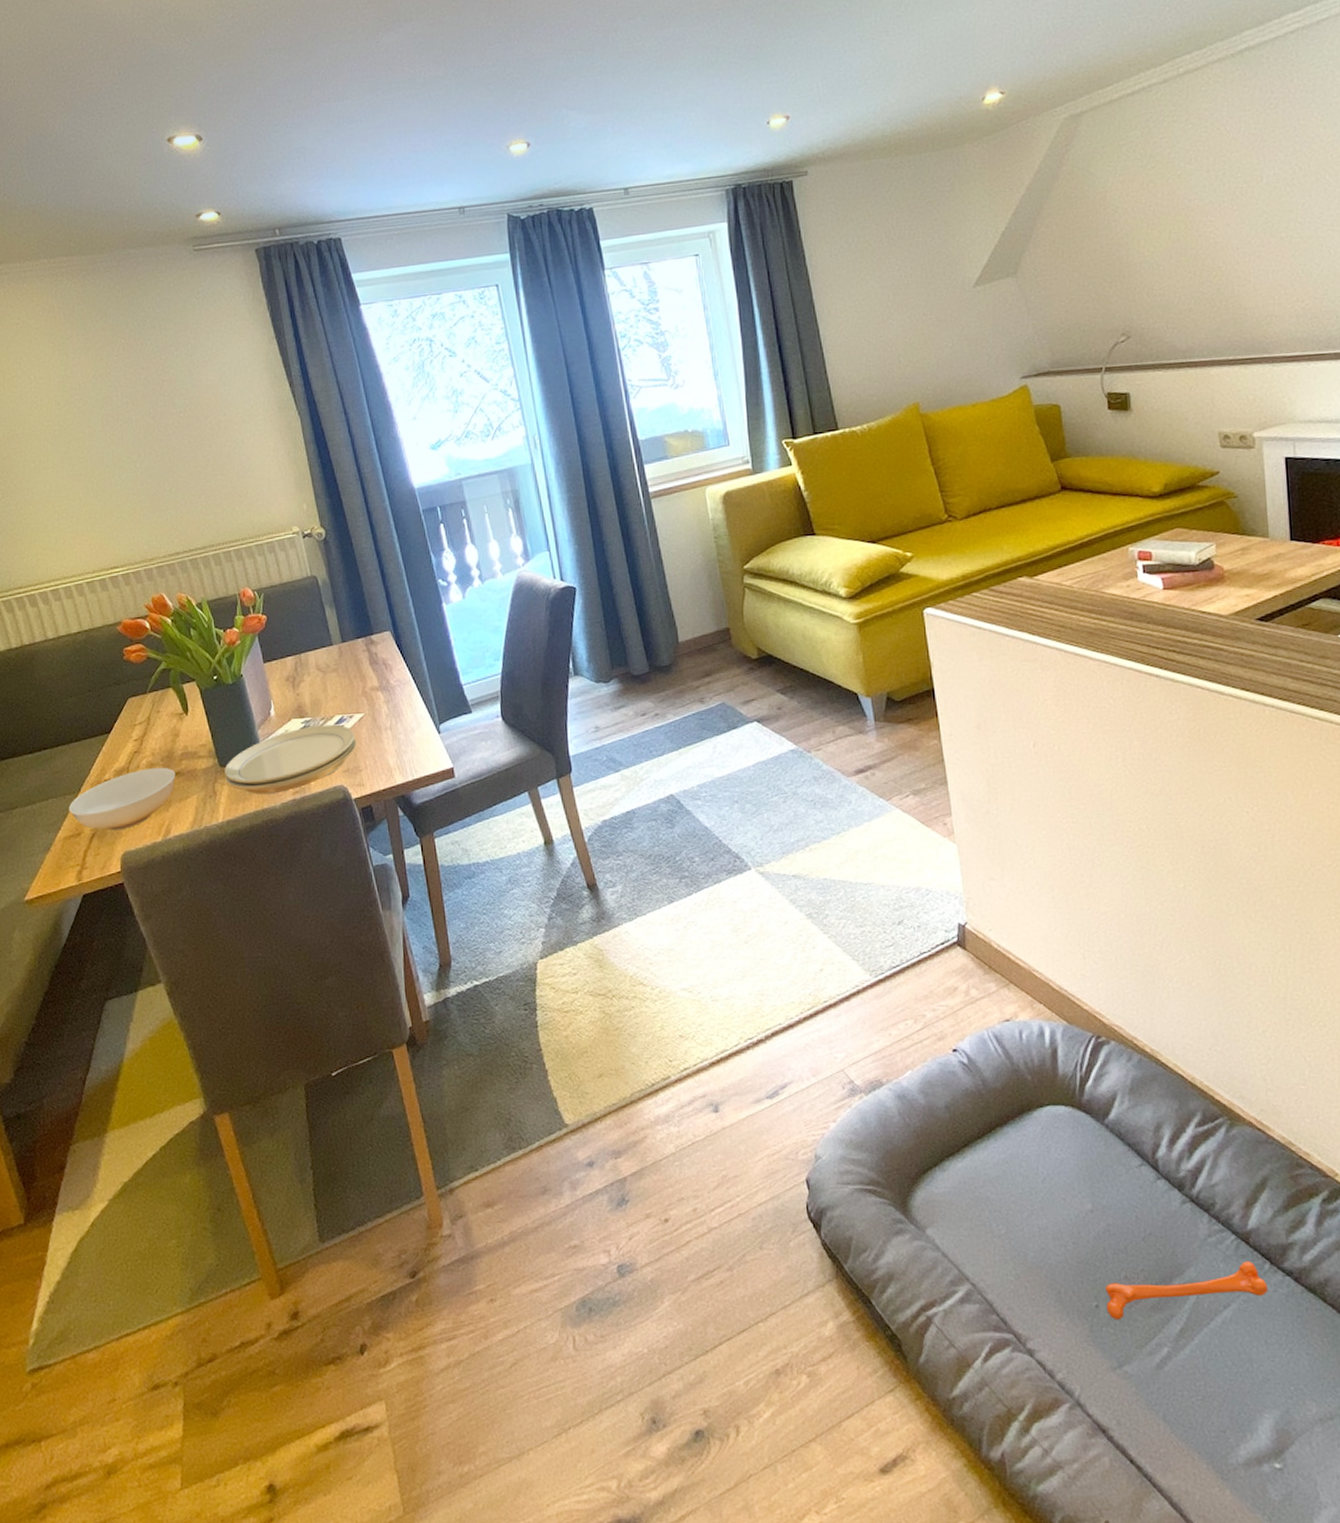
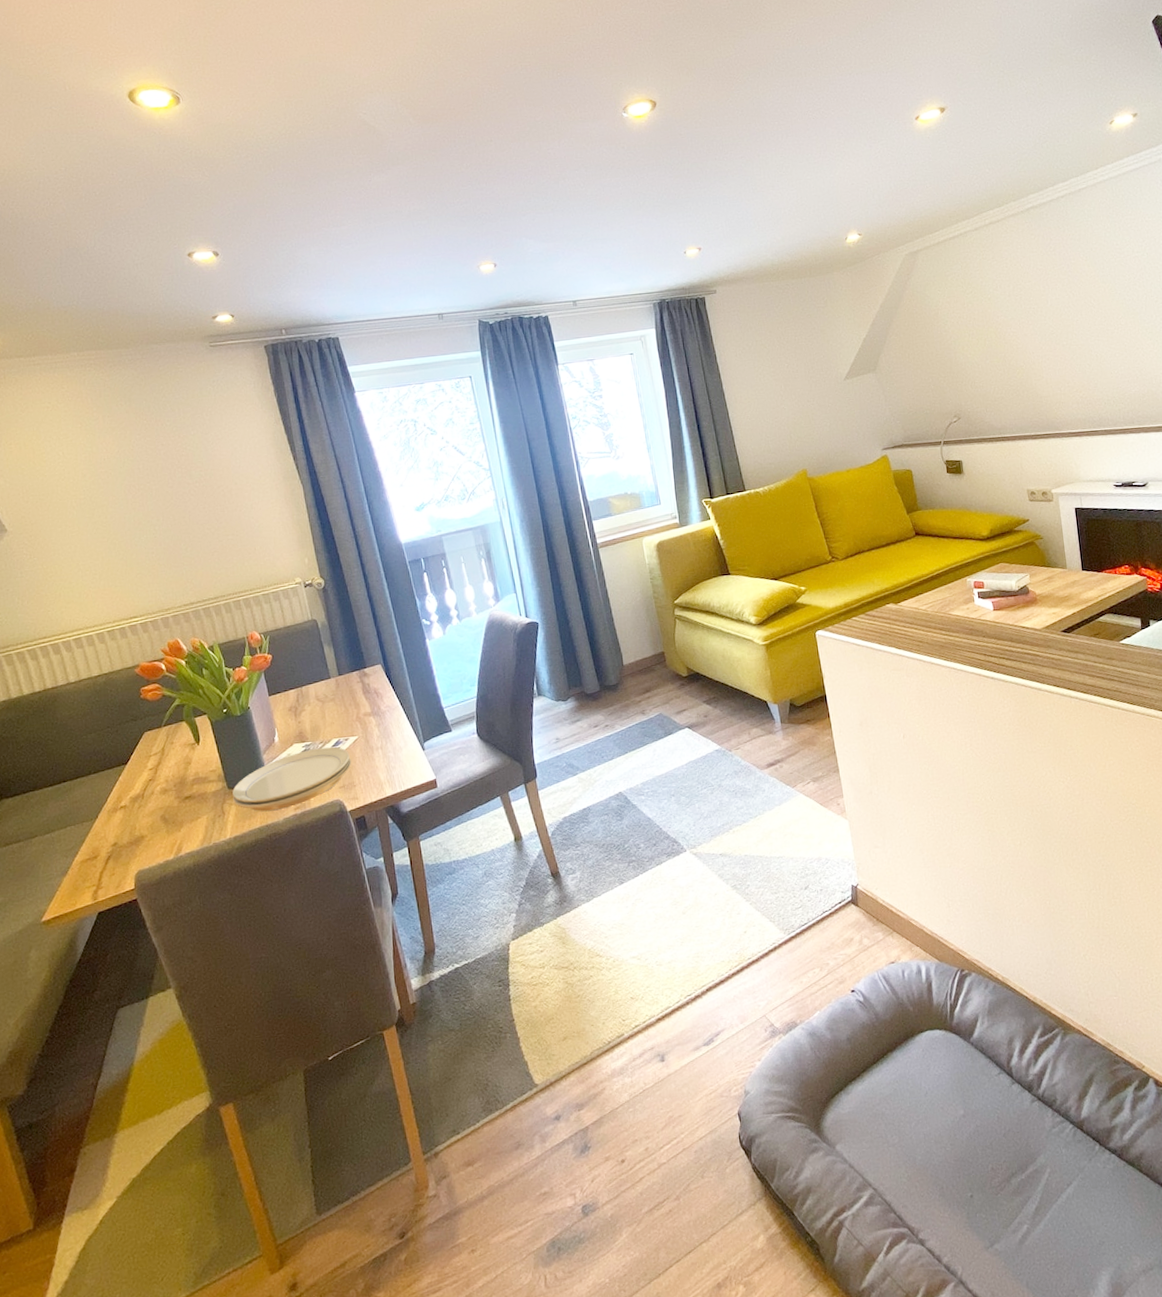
bowl: present [68,767,176,831] -> none [86,792,187,853]
dog toy: present [1106,1261,1268,1321] -> none [977,1145,1099,1207]

